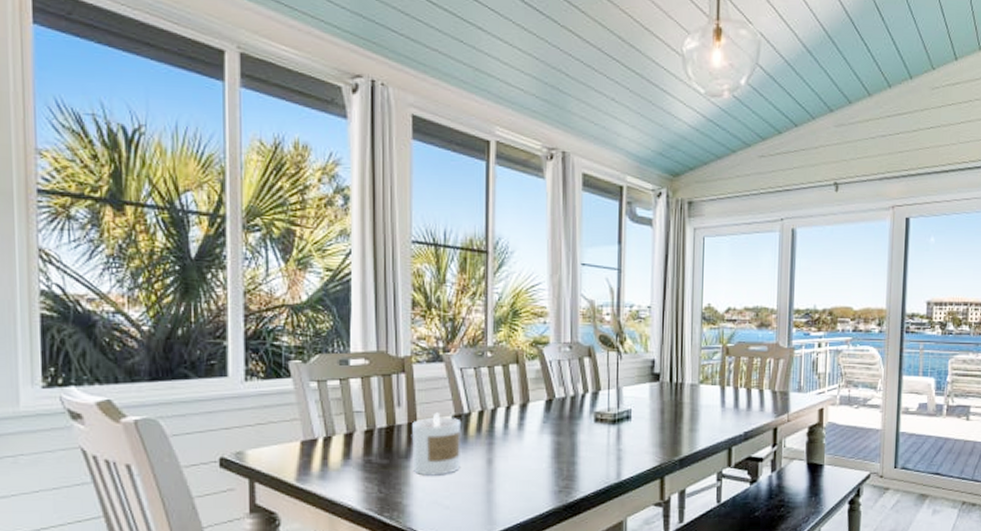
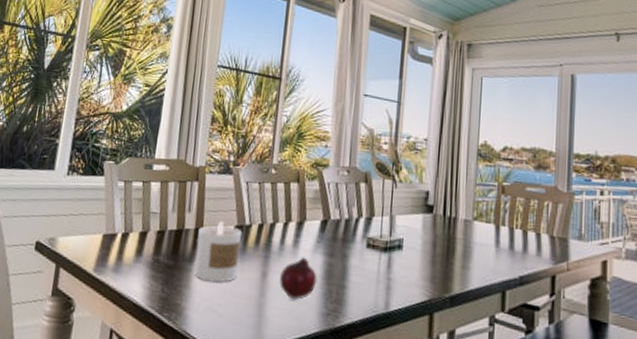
fruit: none [507,439,546,483] -> present [279,257,317,301]

